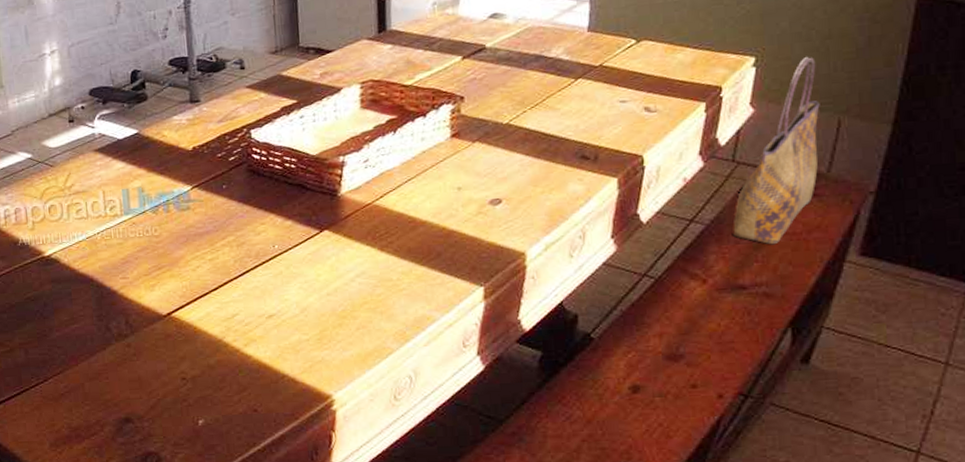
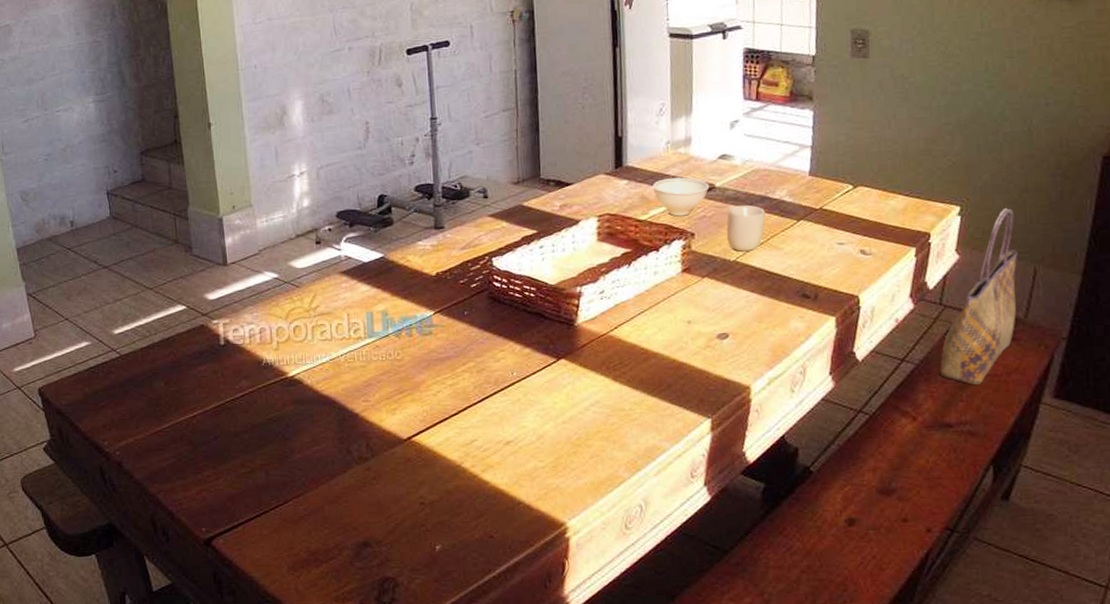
bowl: none [419,39,480,80] -> present [653,177,710,217]
cup: none [498,64,541,114] -> present [726,204,765,252]

